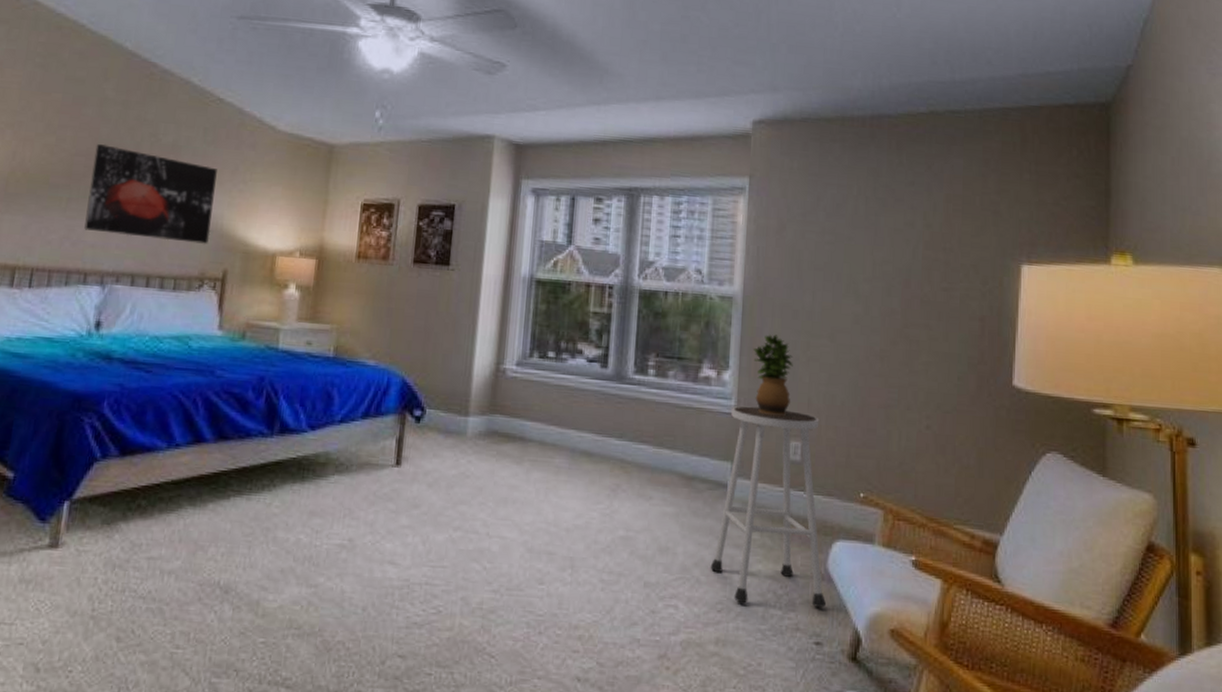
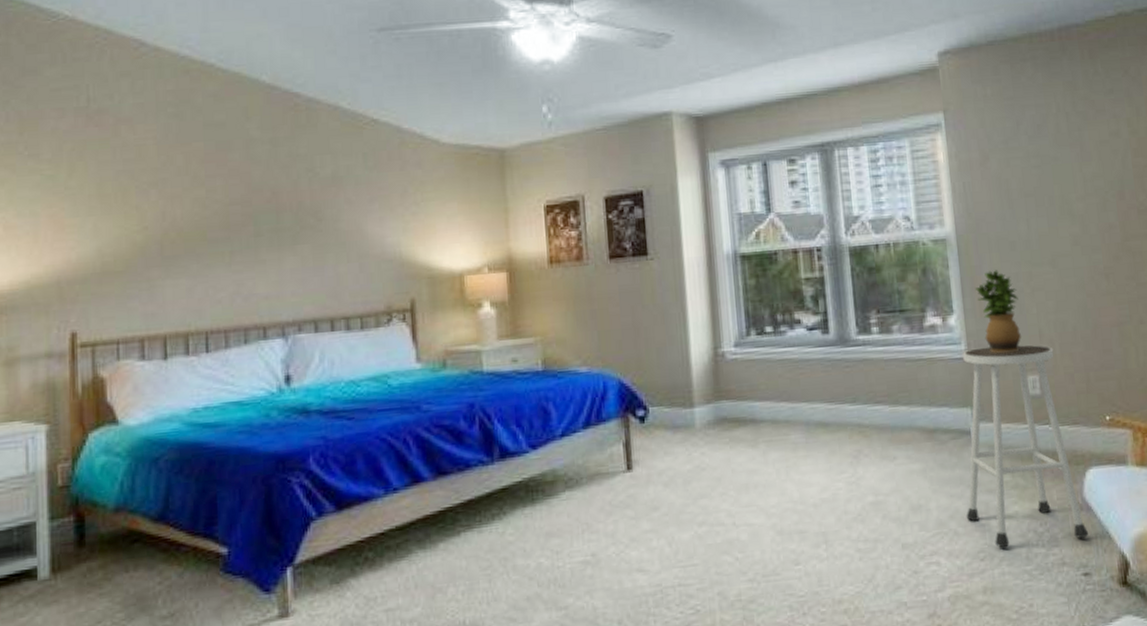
wall art: present [84,144,217,245] -> none [250,188,390,282]

